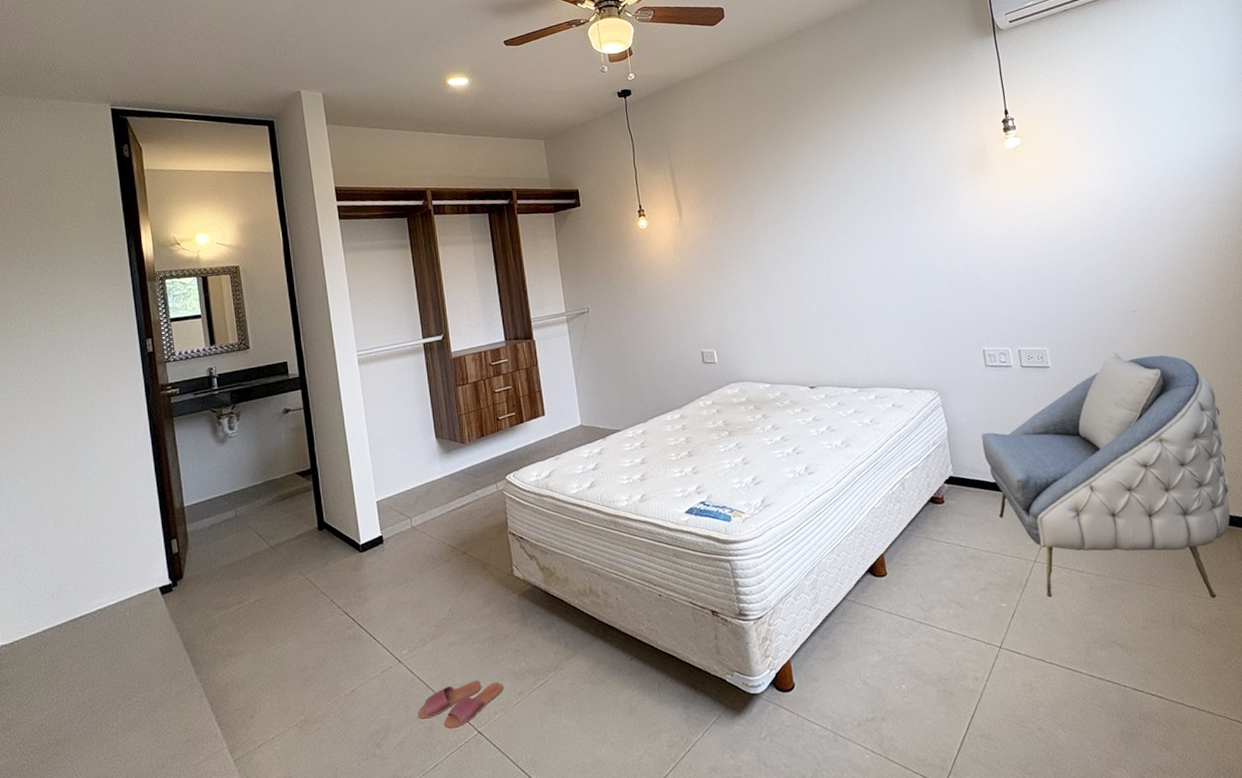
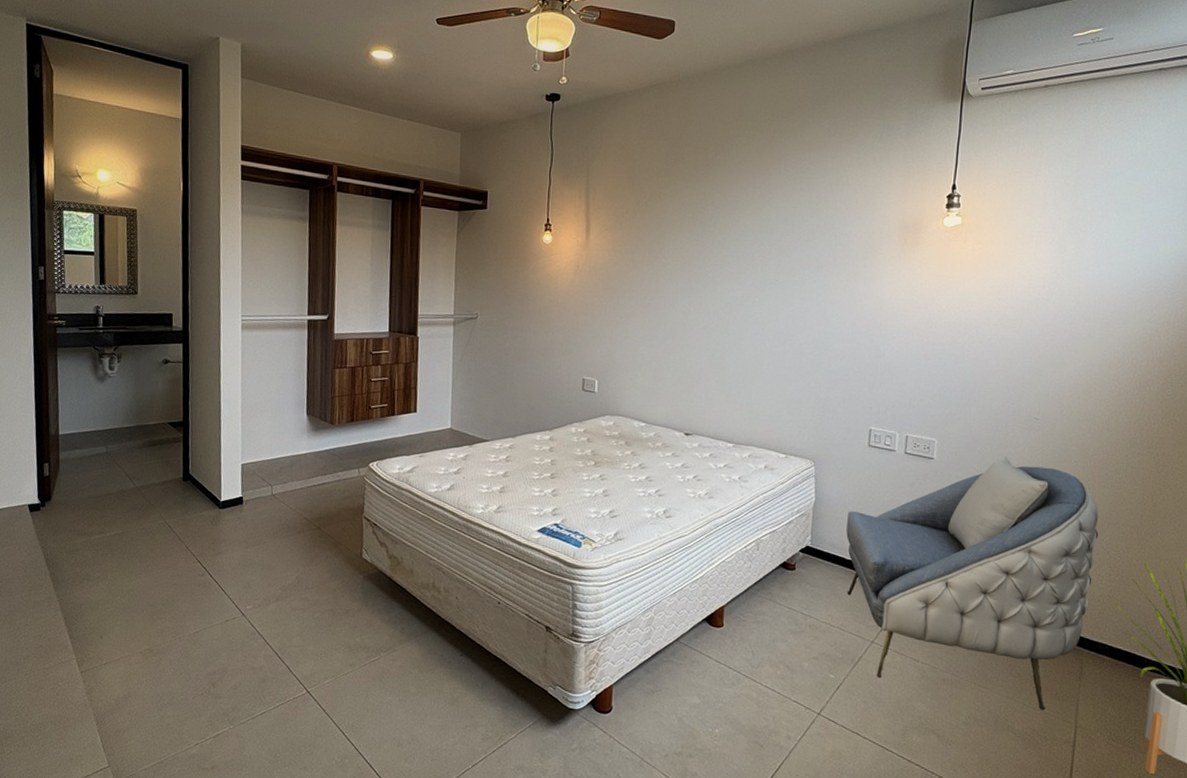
slippers: present [417,680,504,728] -> none [253,645,337,684]

